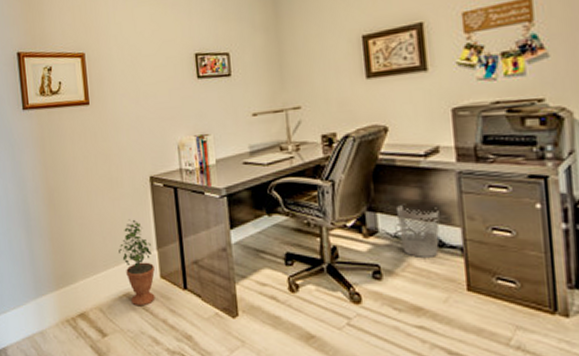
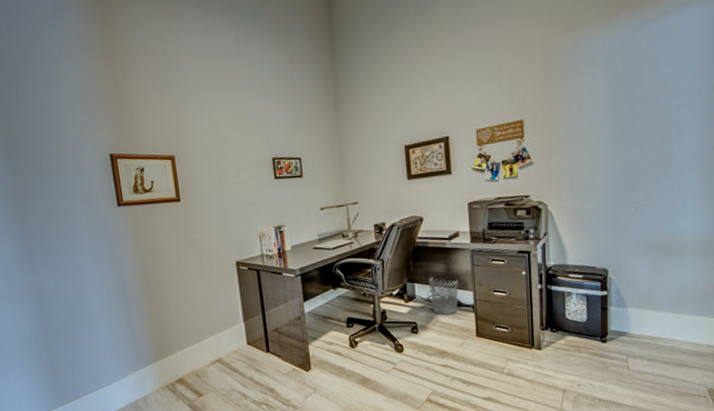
potted plant: present [119,219,156,306] -> none [211,298,243,369]

